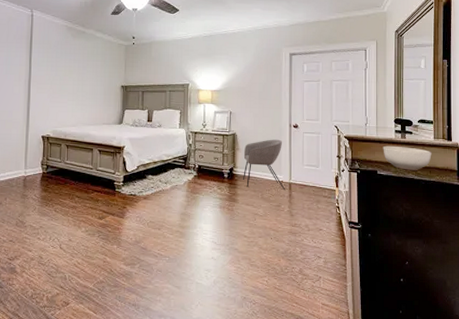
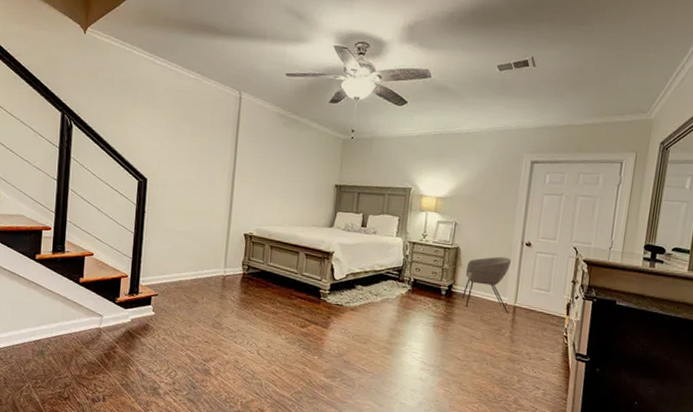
bowl: present [383,145,432,170] -> none [626,273,683,304]

